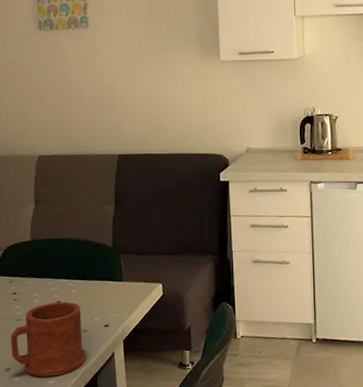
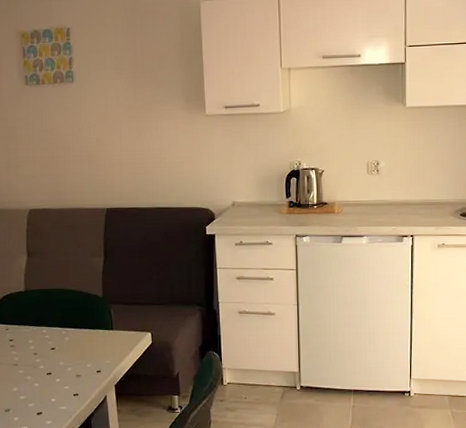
mug: present [10,301,86,377] -> none [8,348,80,418]

